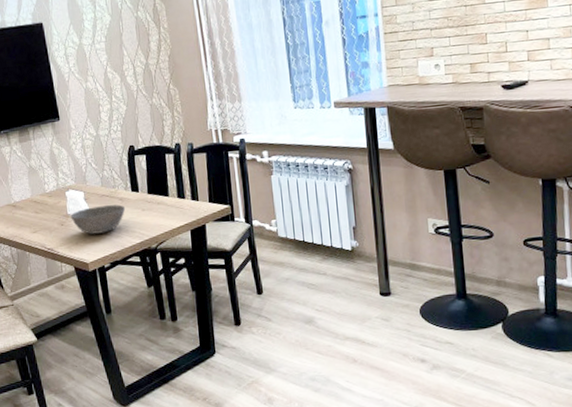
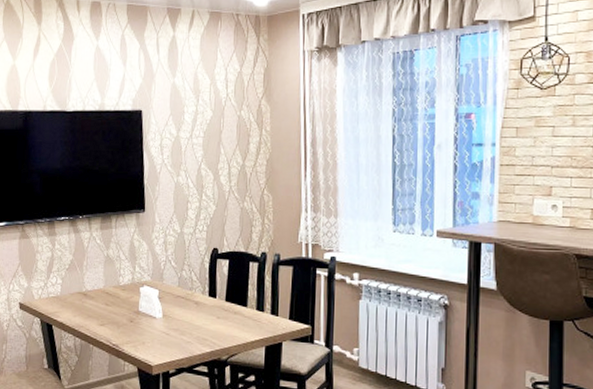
bowl: present [70,204,126,234] -> none [141,307,200,337]

